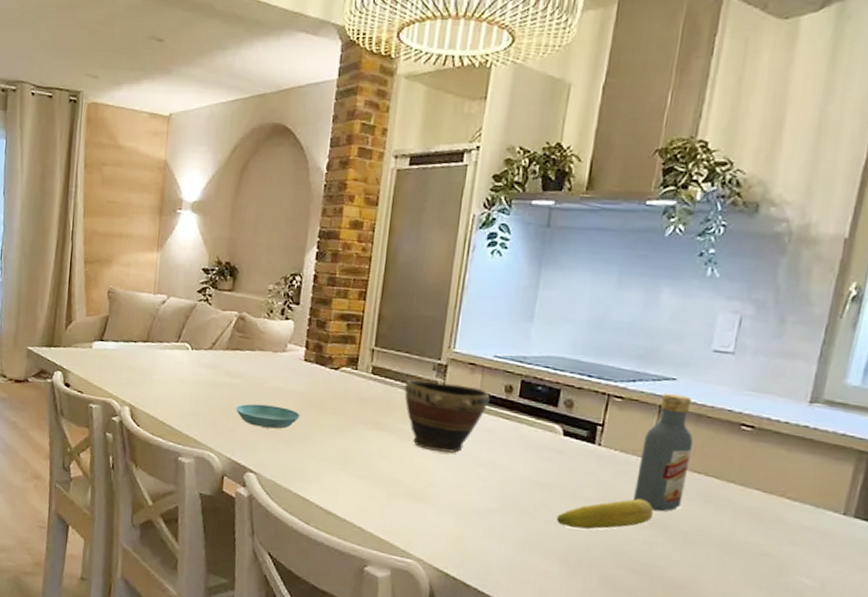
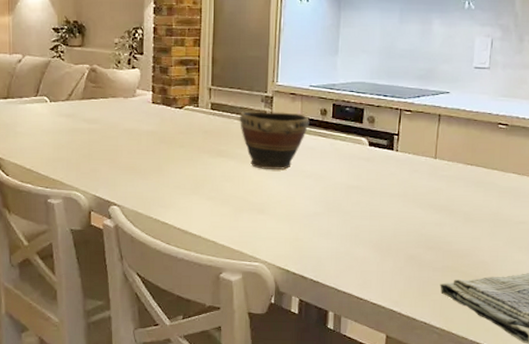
saucer: present [236,403,300,429] -> none [96,145,153,165]
fruit: present [556,498,653,530] -> none [369,190,441,220]
vodka: present [633,393,693,512] -> none [426,104,465,199]

